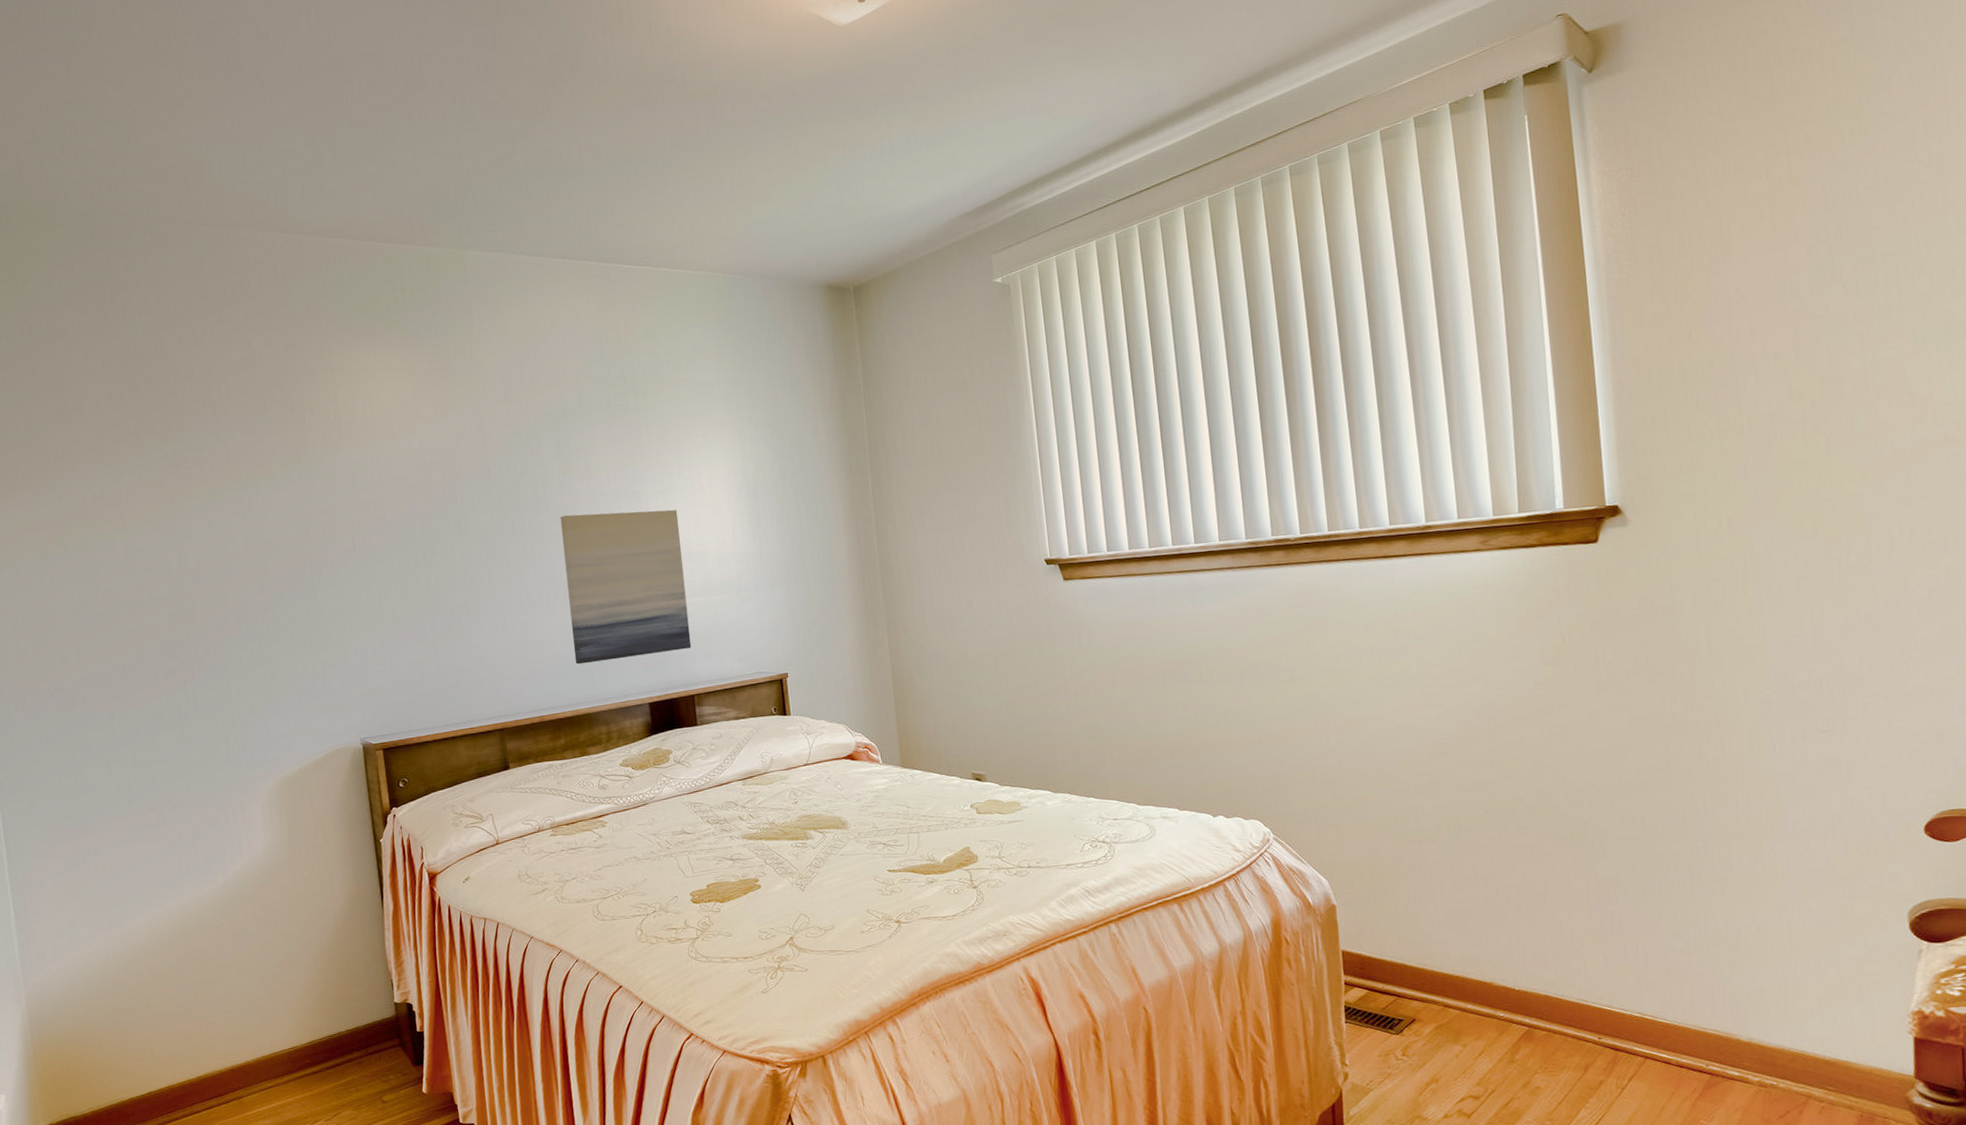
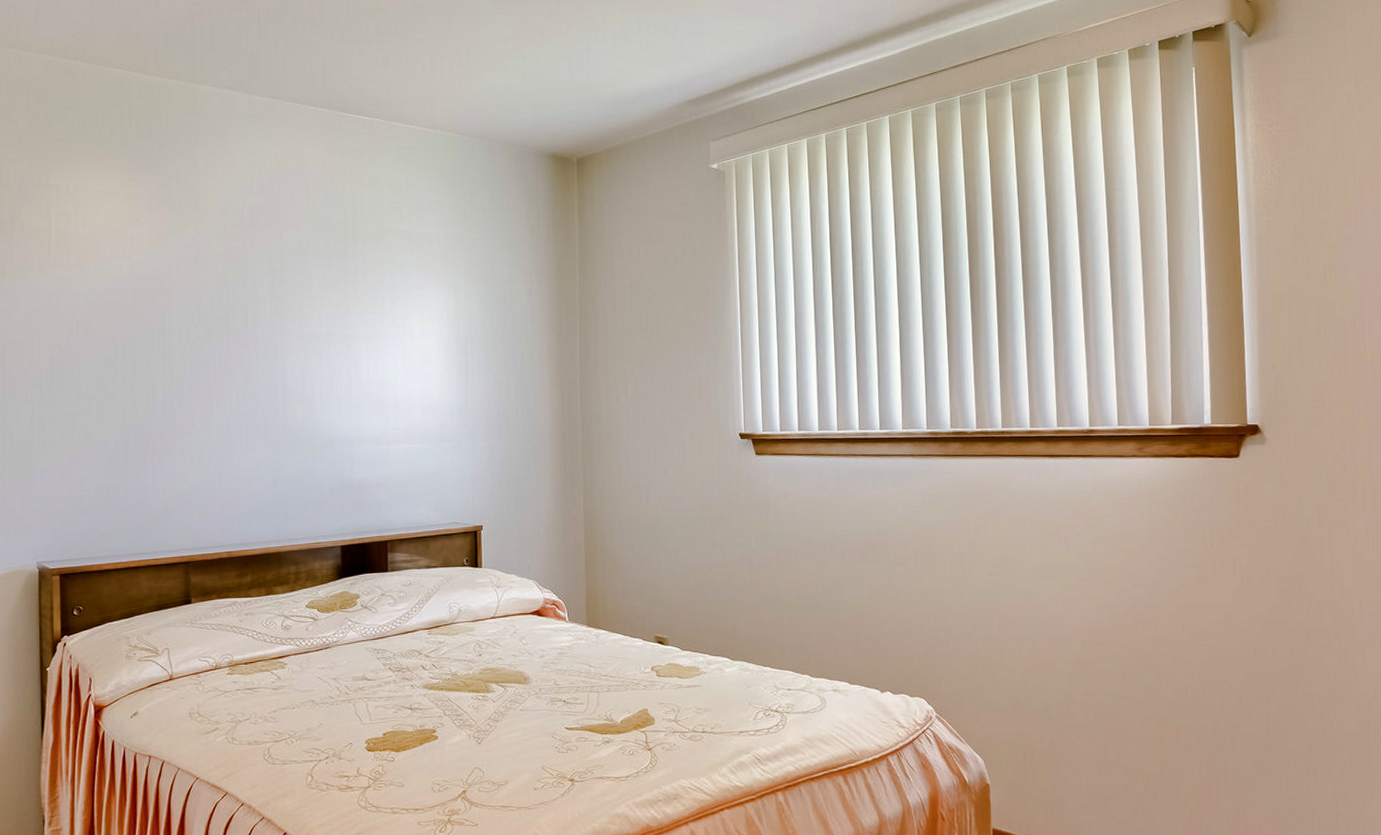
wall art: present [560,509,692,665] -> none [268,353,389,502]

